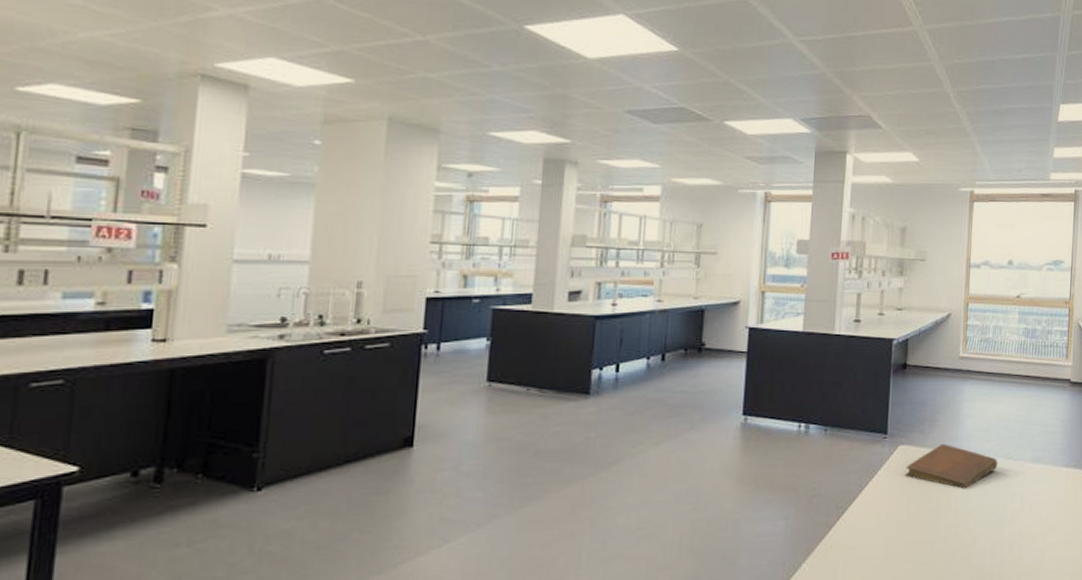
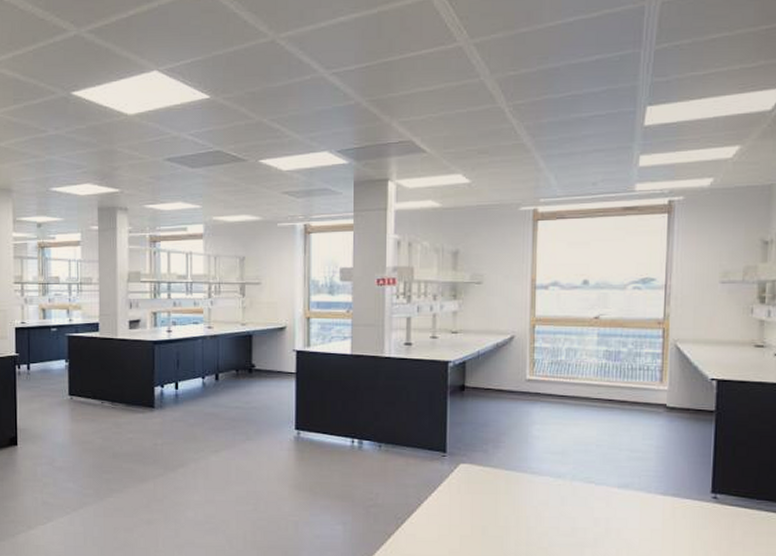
notebook: present [906,443,998,489] -> none [469,464,576,510]

